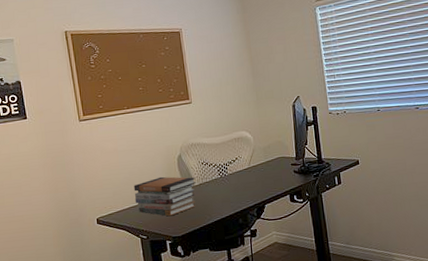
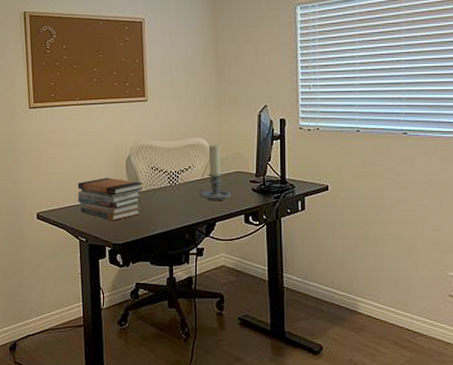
candle holder: none [247,135,276,187] -> present [199,144,231,201]

